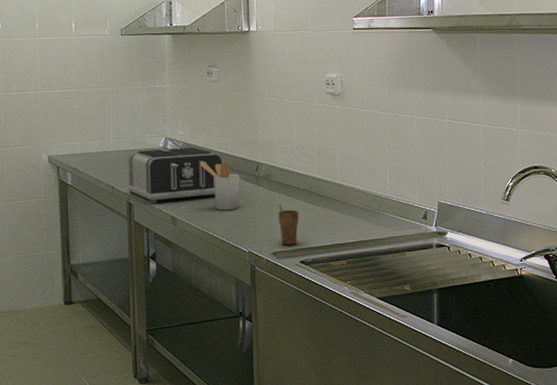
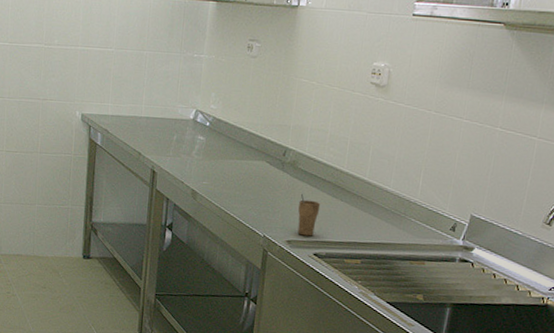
toaster: present [127,147,222,204] -> none [153,120,250,175]
utensil holder: present [199,162,240,211] -> none [226,139,266,193]

